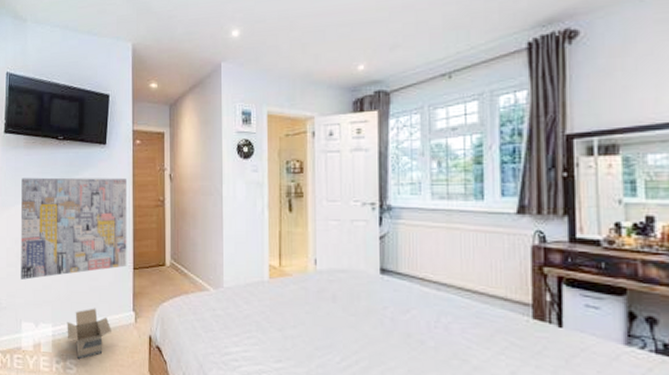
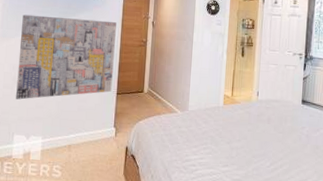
cardboard box: present [67,308,111,360] -> none [55,124,94,166]

